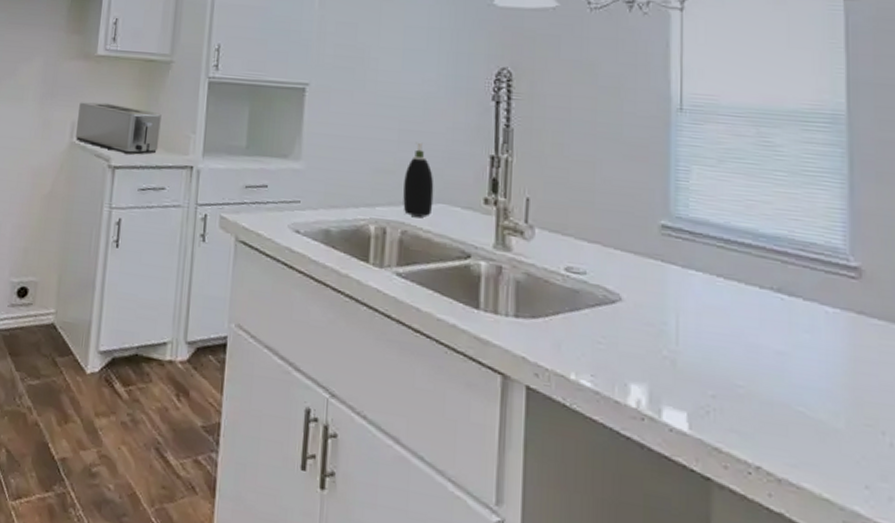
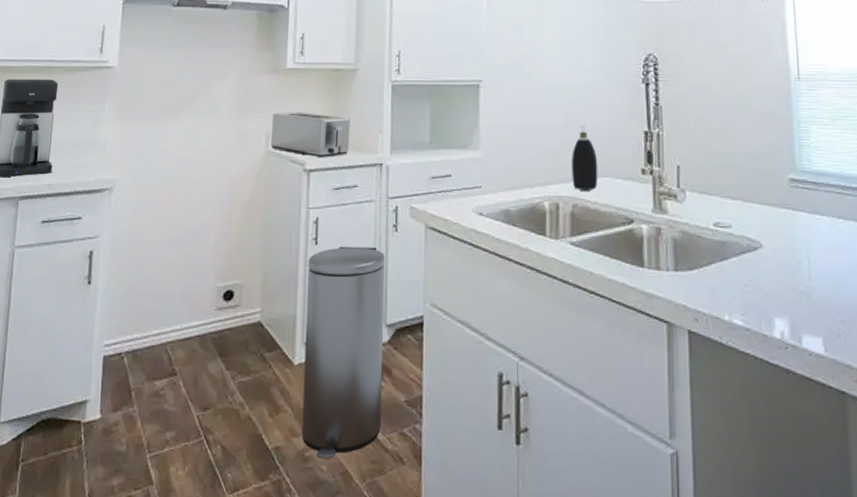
pedal bin: none [90,251,191,478] -> present [301,246,386,459]

